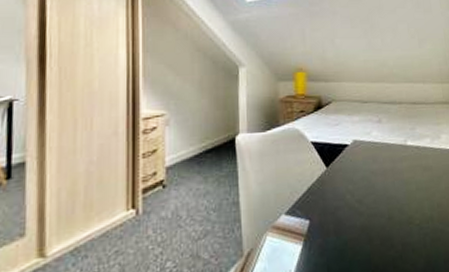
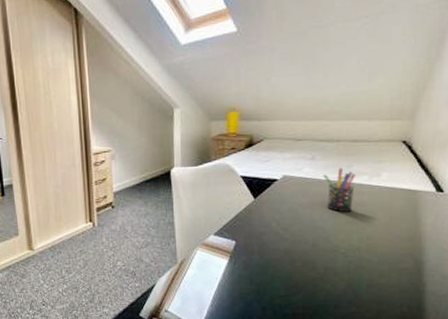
pen holder: none [391,130,420,179] -> present [323,167,356,213]

